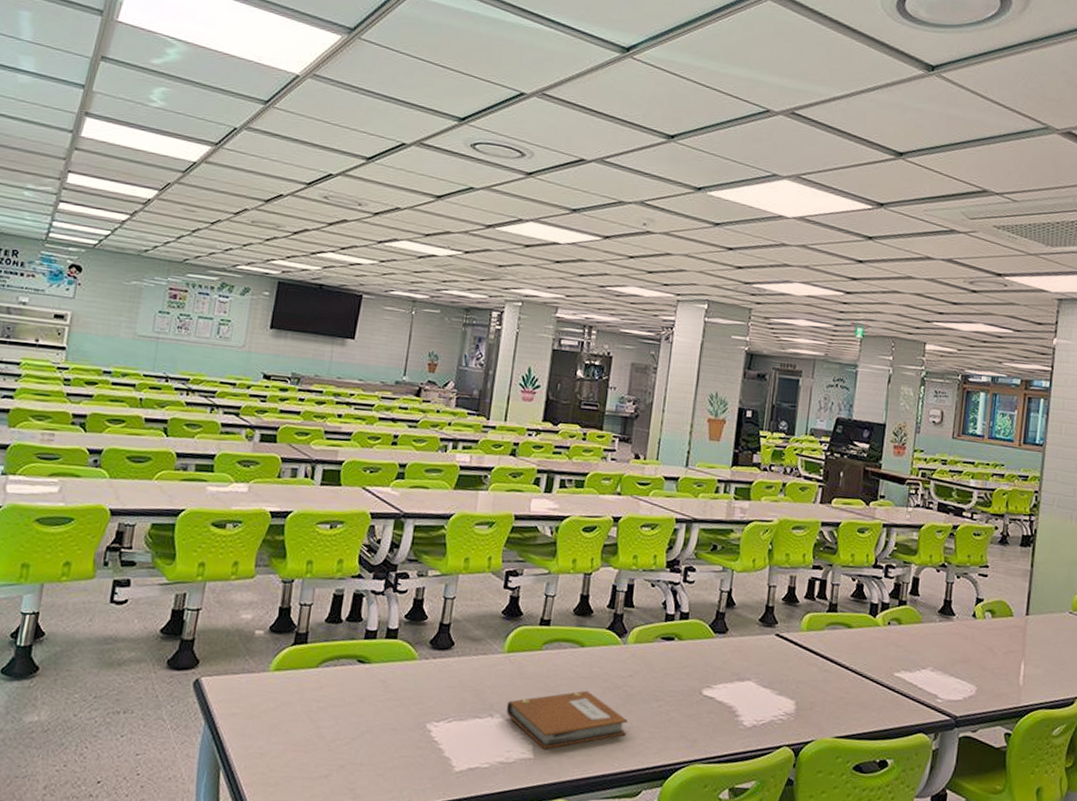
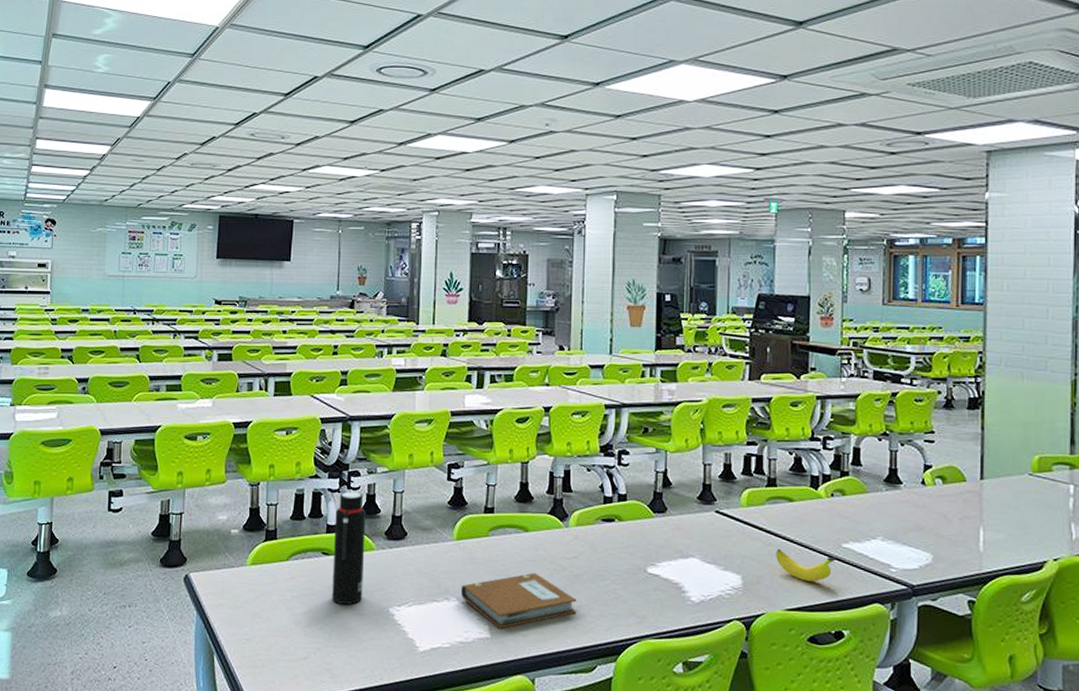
water bottle: none [363,594,411,718] -> present [332,491,366,605]
banana: none [830,675,888,710] -> present [776,548,837,582]

